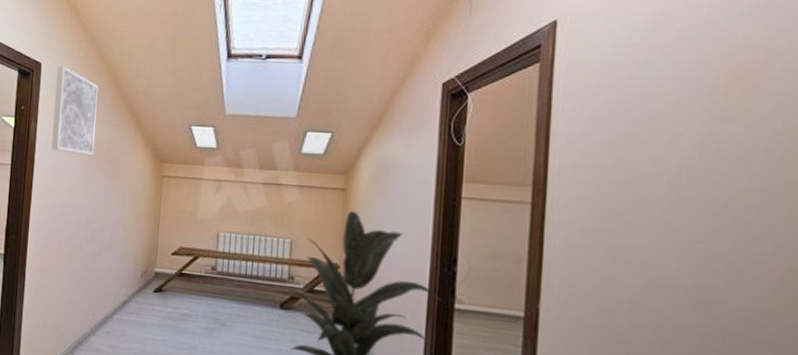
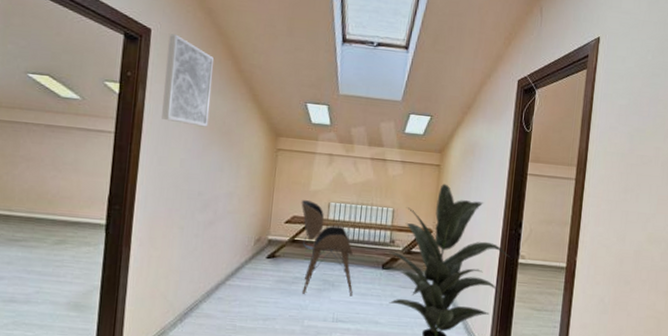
chair: none [188,230,247,339] -> present [301,200,354,297]

